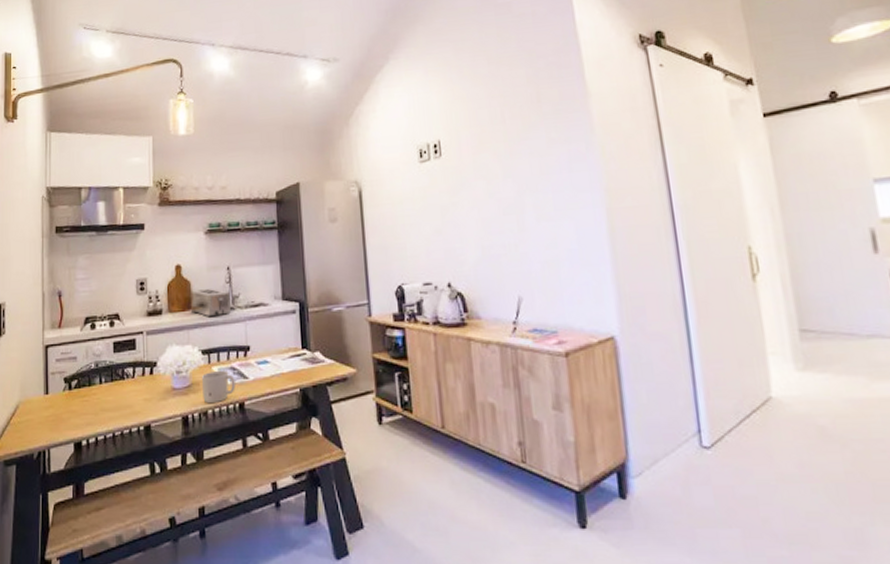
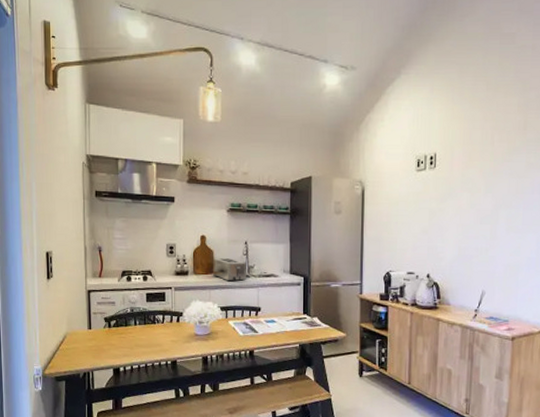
mug: present [201,371,235,404] -> none [219,324,247,349]

